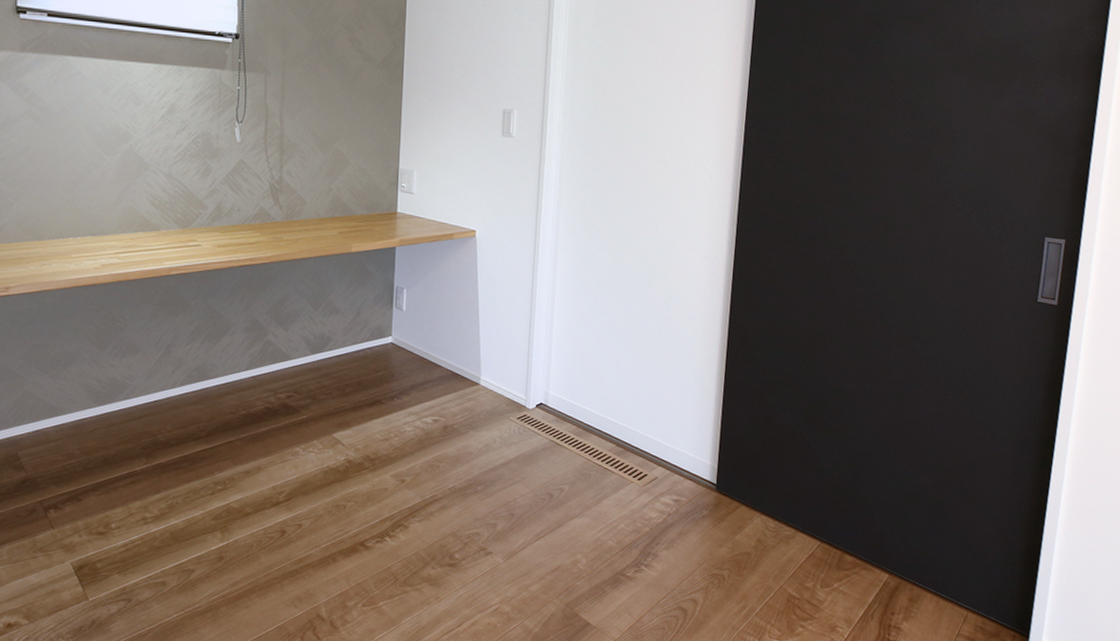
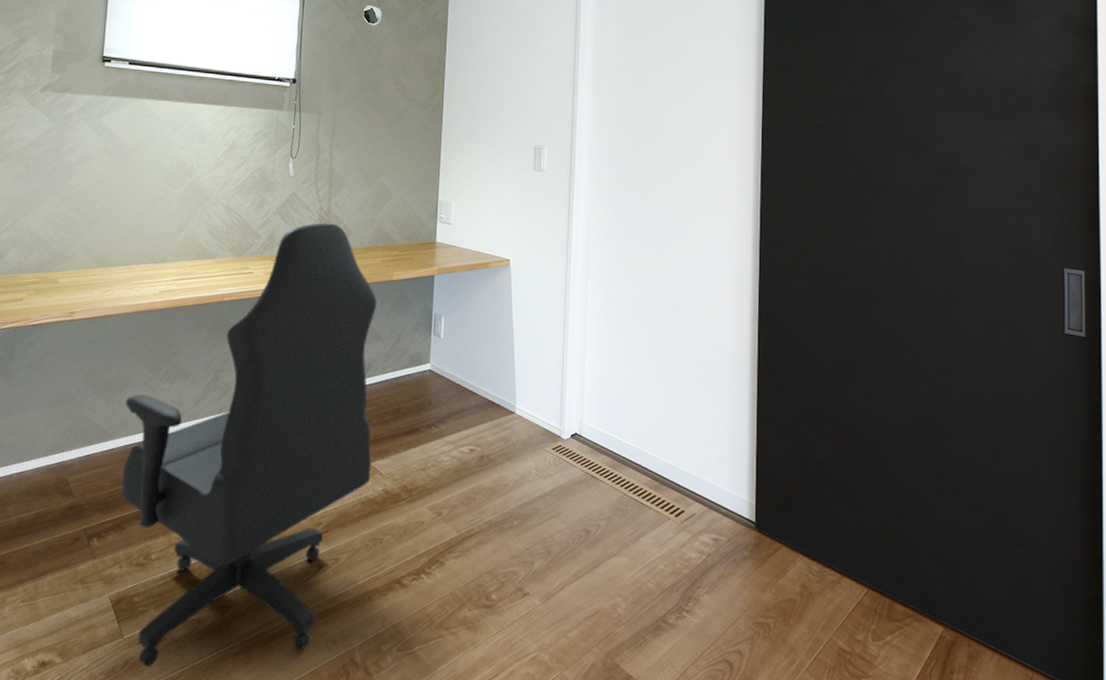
office chair: none [73,192,336,626] -> present [121,223,378,667]

